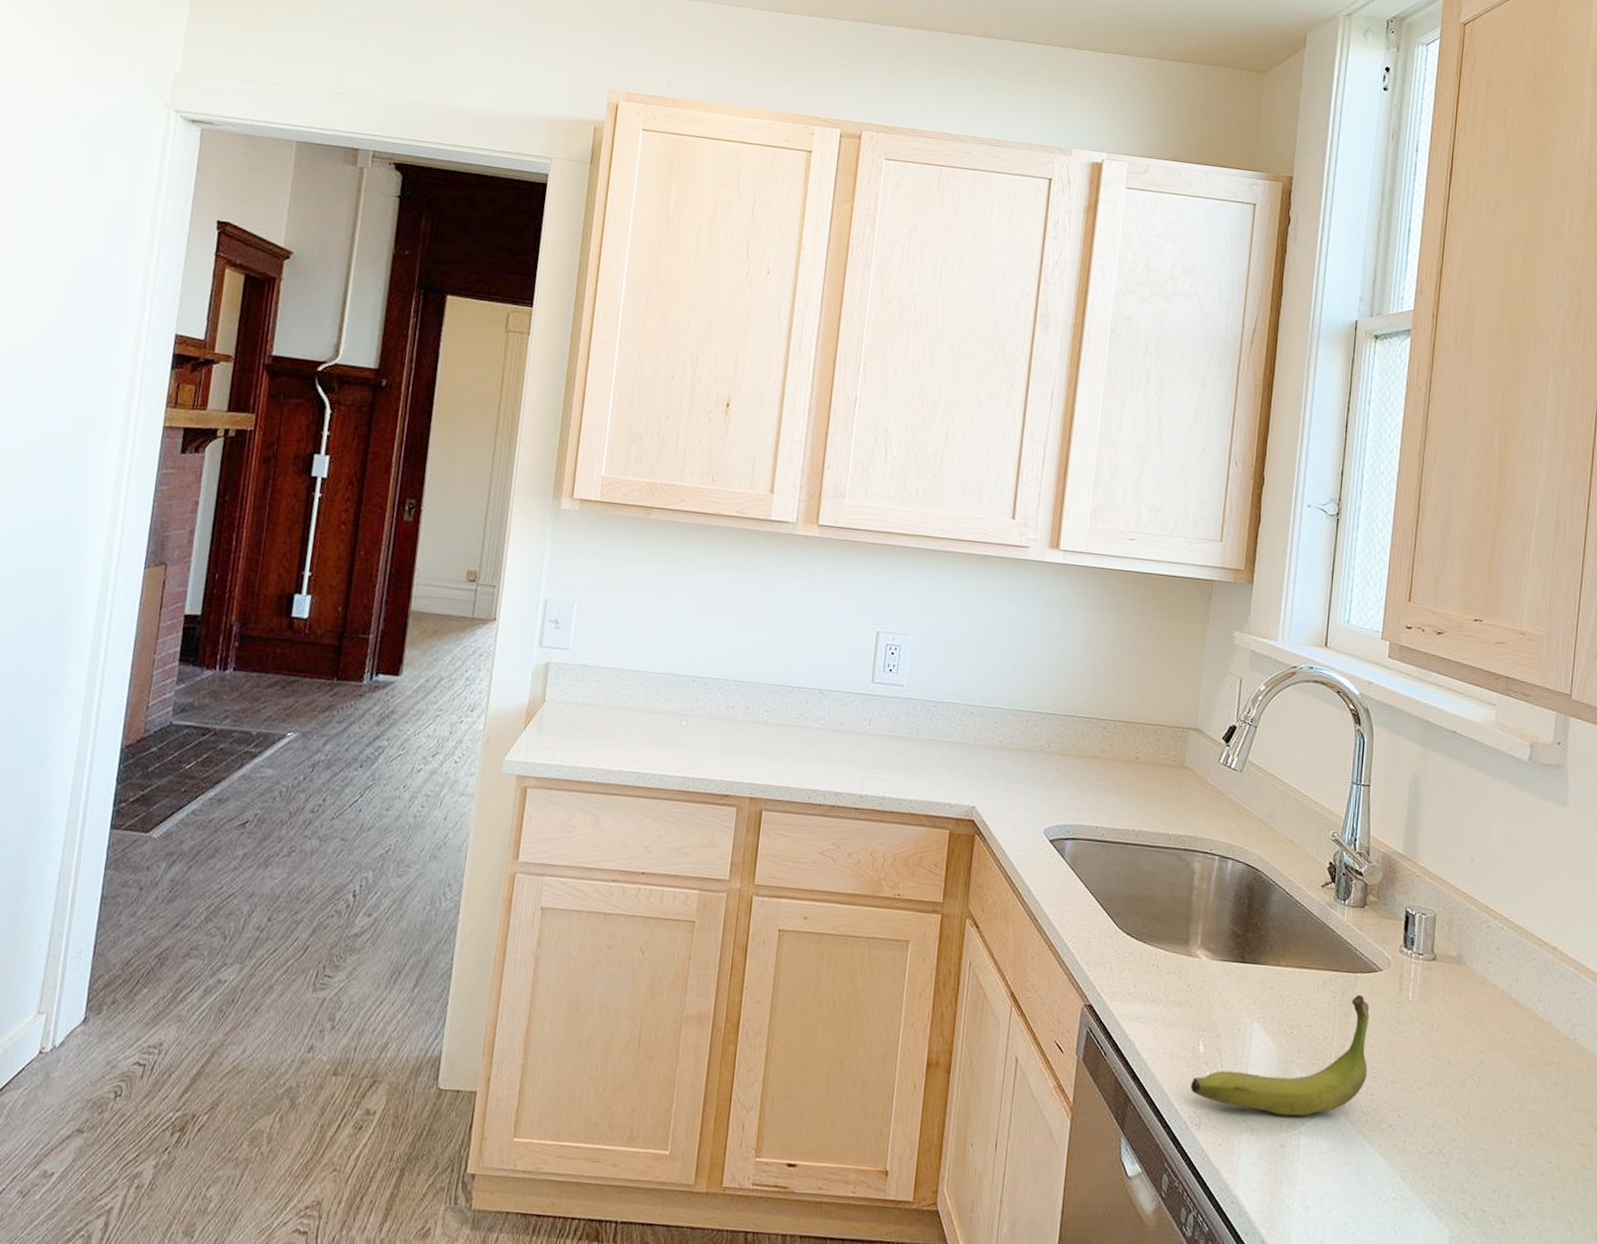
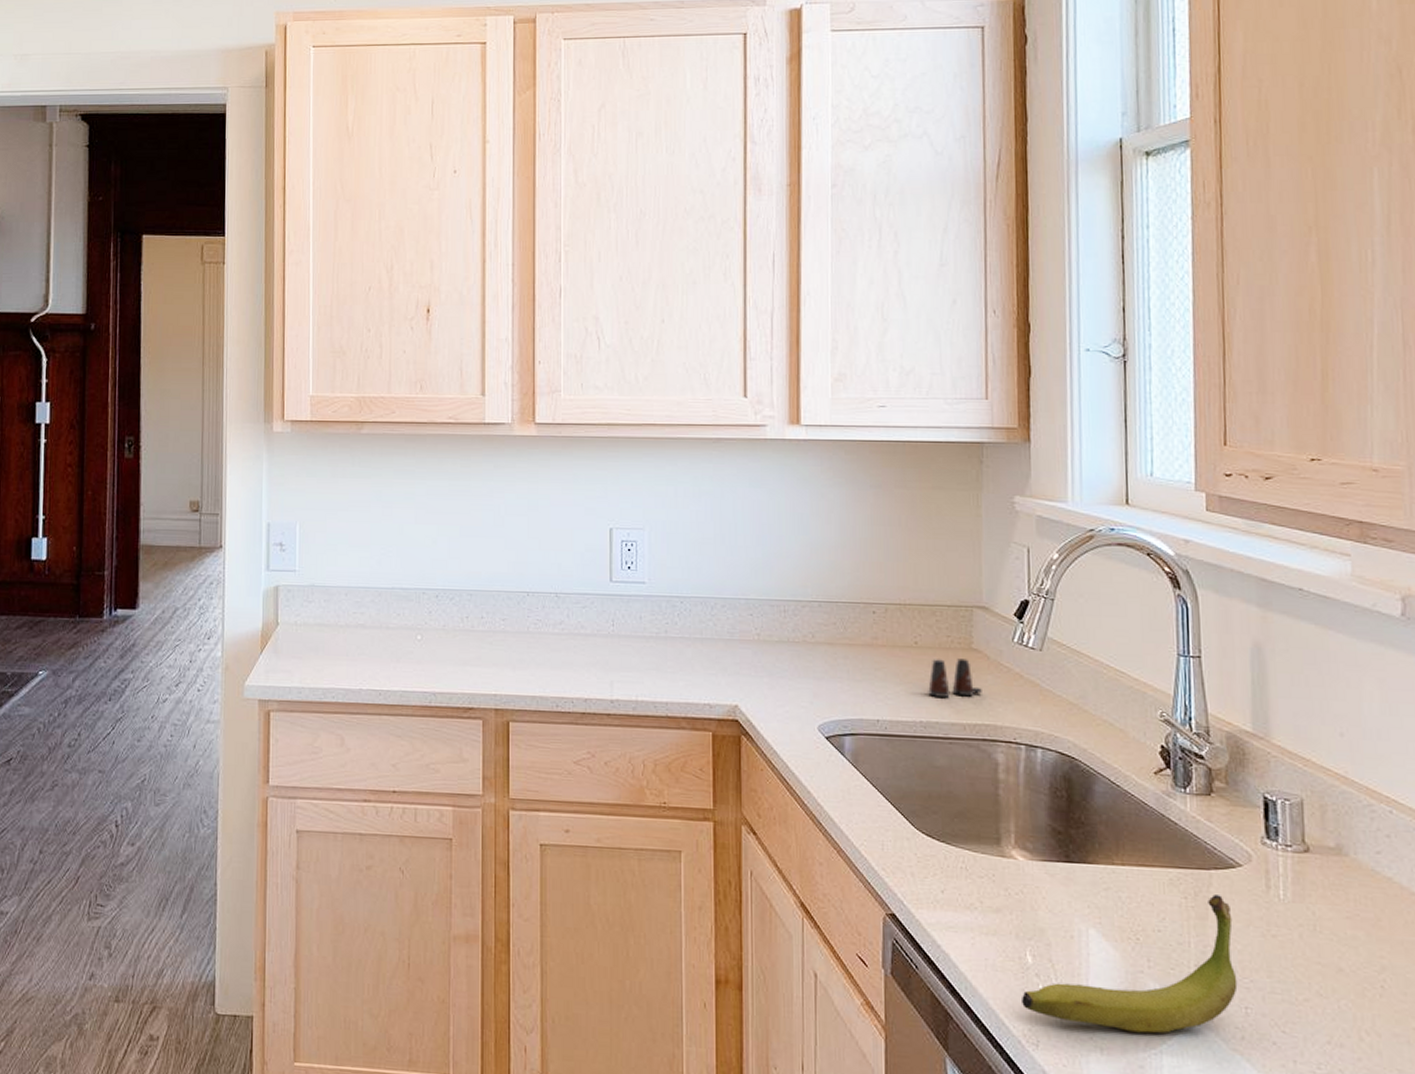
salt shaker: none [1142,774,1188,810] -> present [928,658,982,697]

